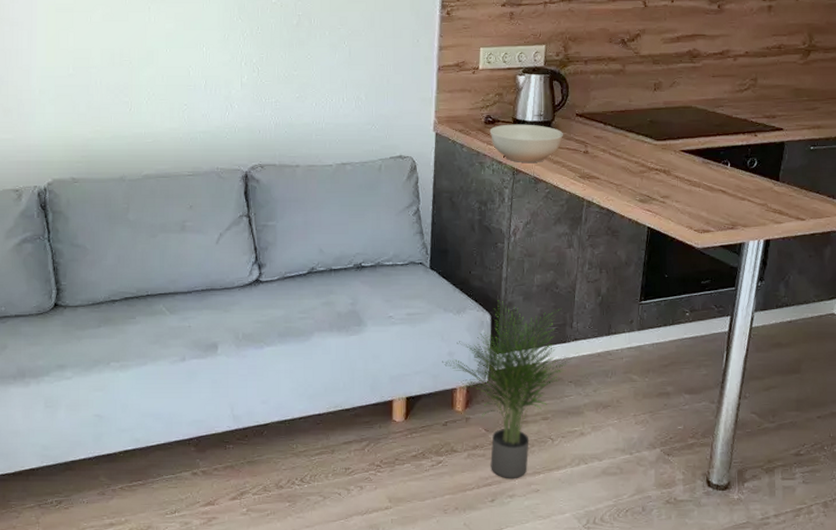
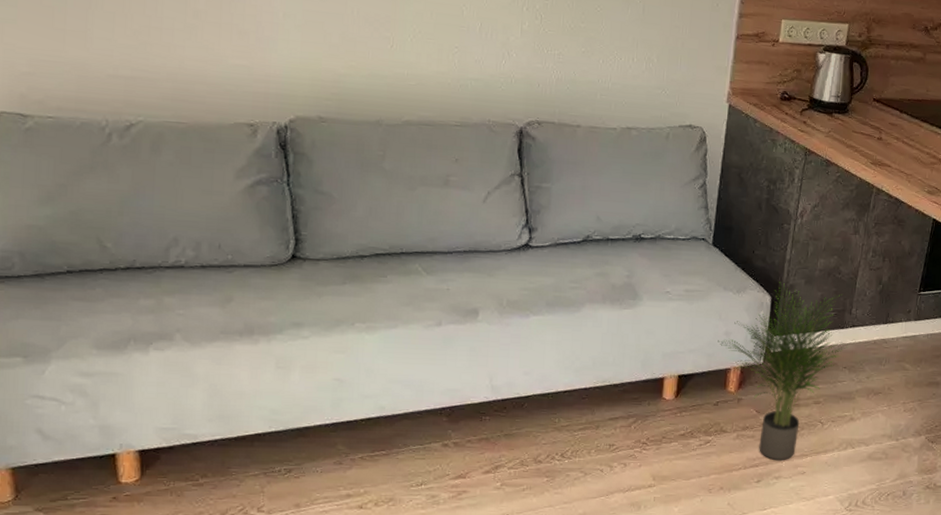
bowl: present [489,124,564,162] -> none [784,102,860,145]

